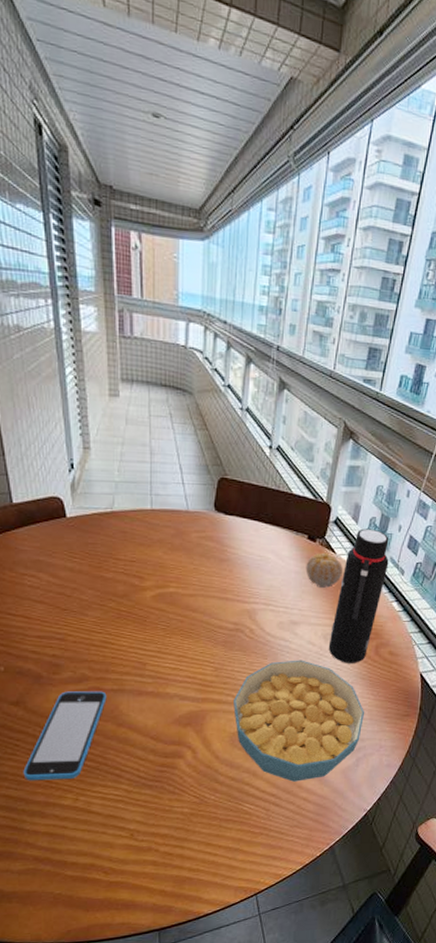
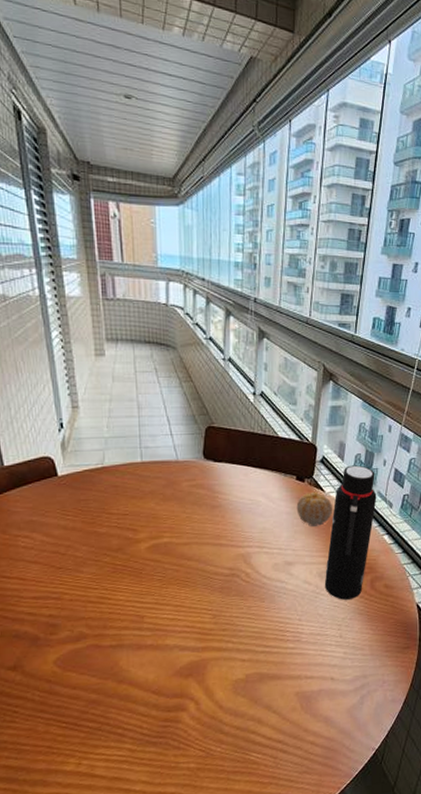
smartphone: present [23,691,107,781] -> none [23,648,106,749]
cereal bowl: present [233,660,364,782] -> none [234,600,365,726]

